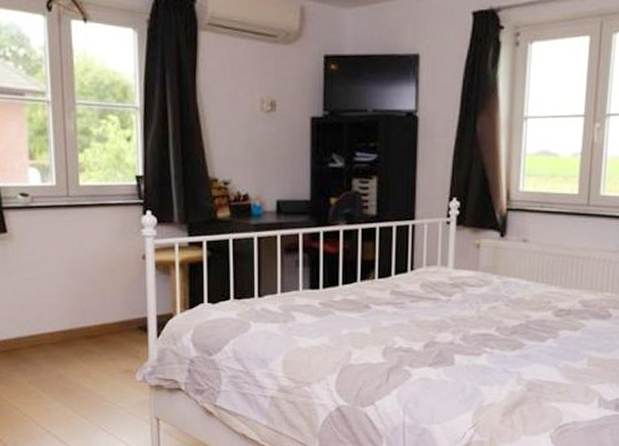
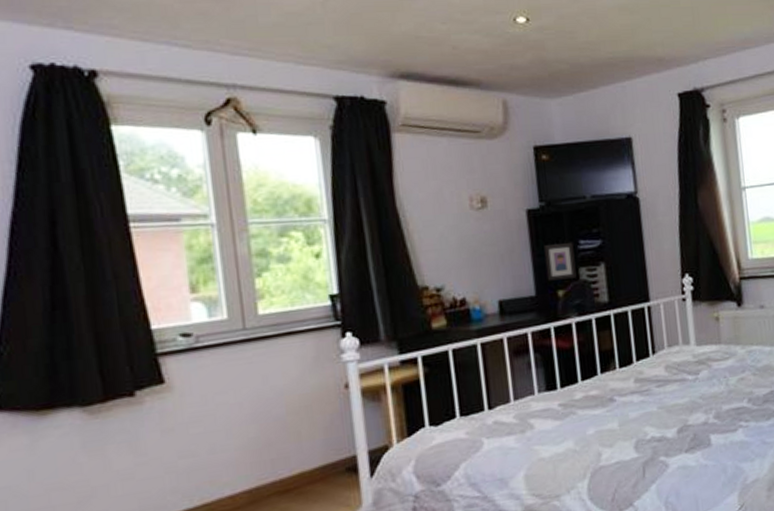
picture frame: none [322,153,350,189] -> present [543,242,577,282]

